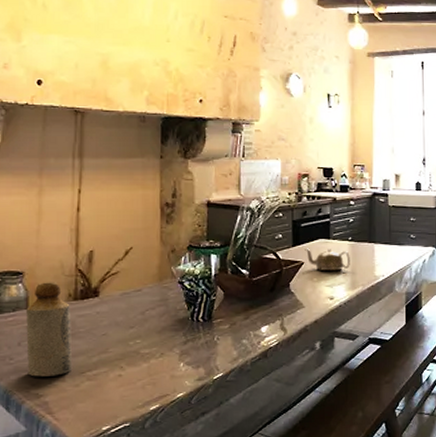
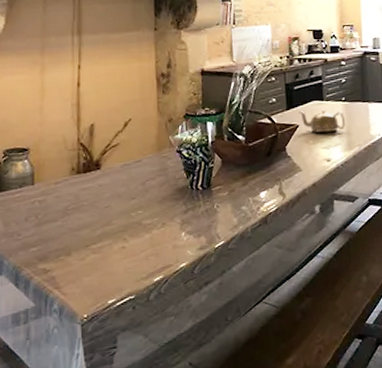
bottle: present [26,282,73,377] -> none [32,157,78,252]

